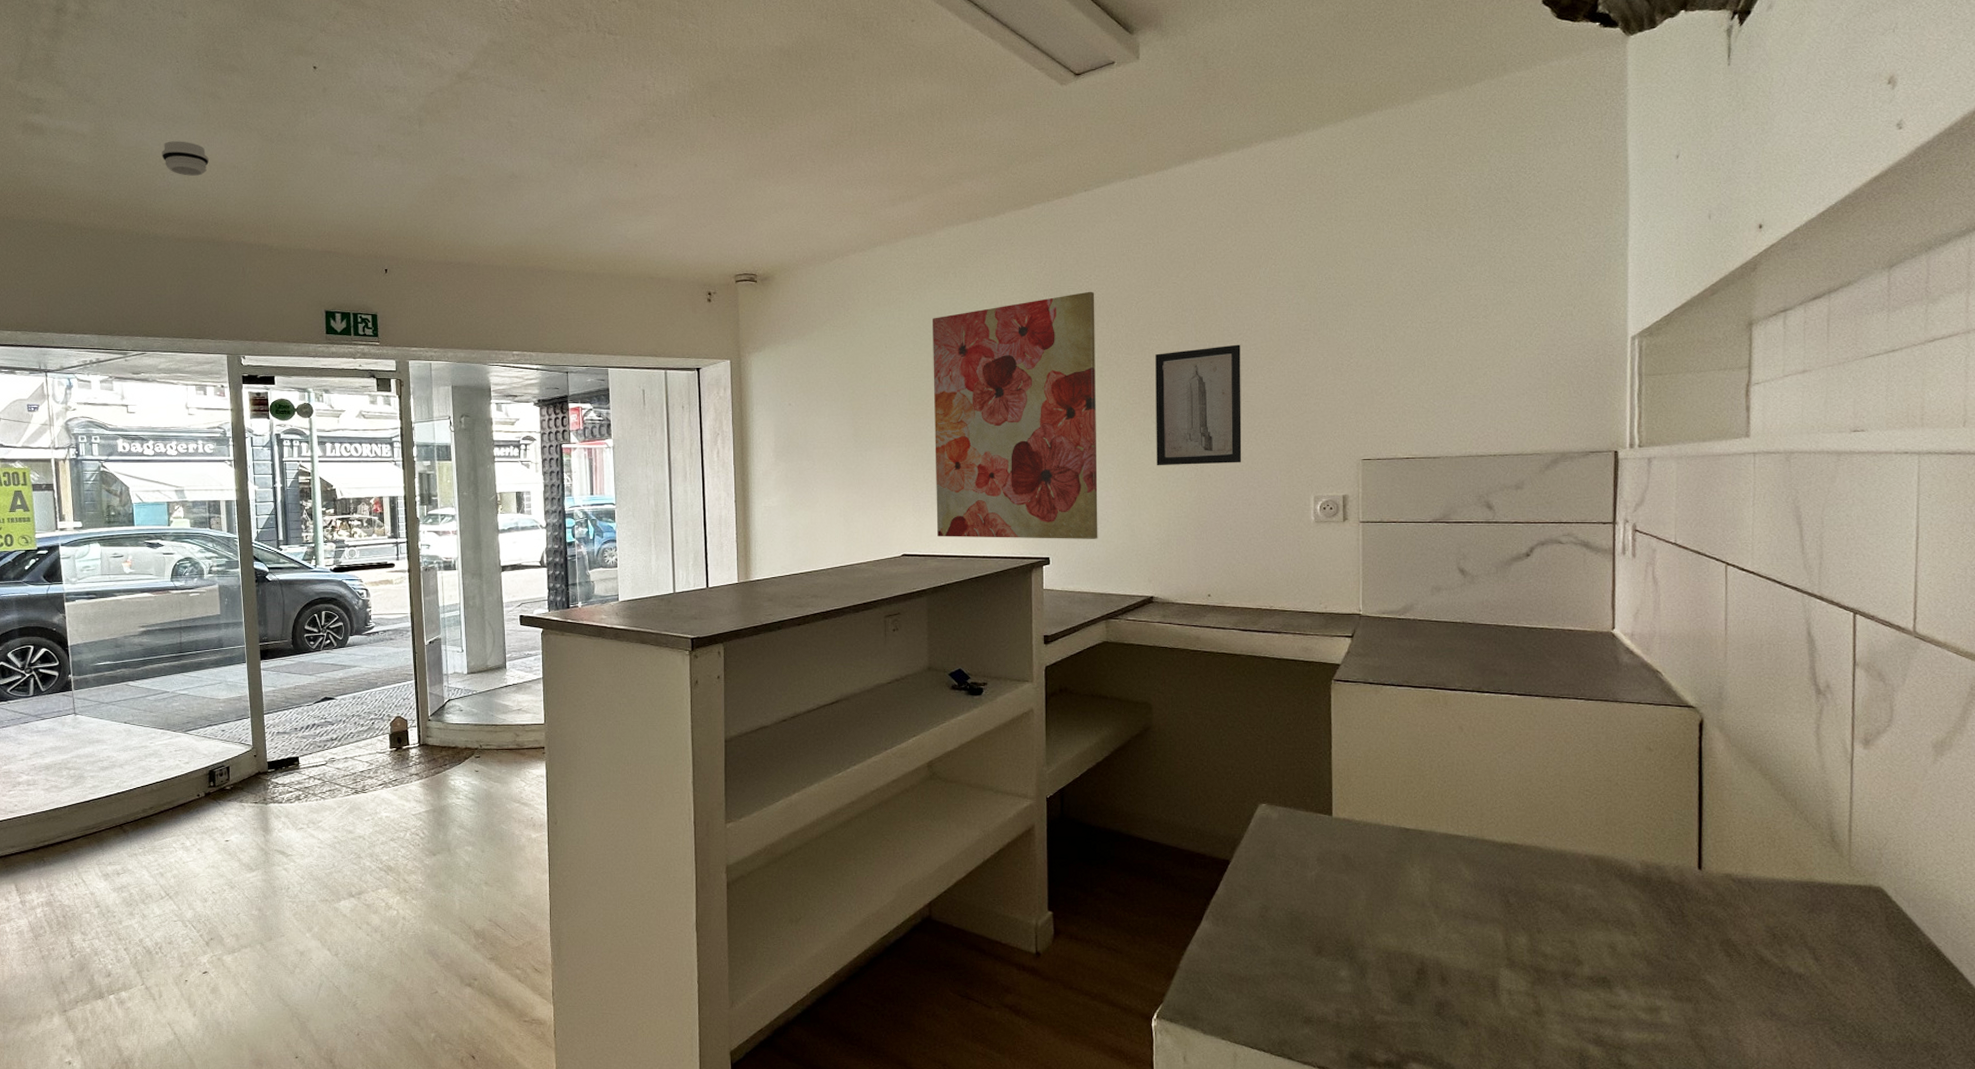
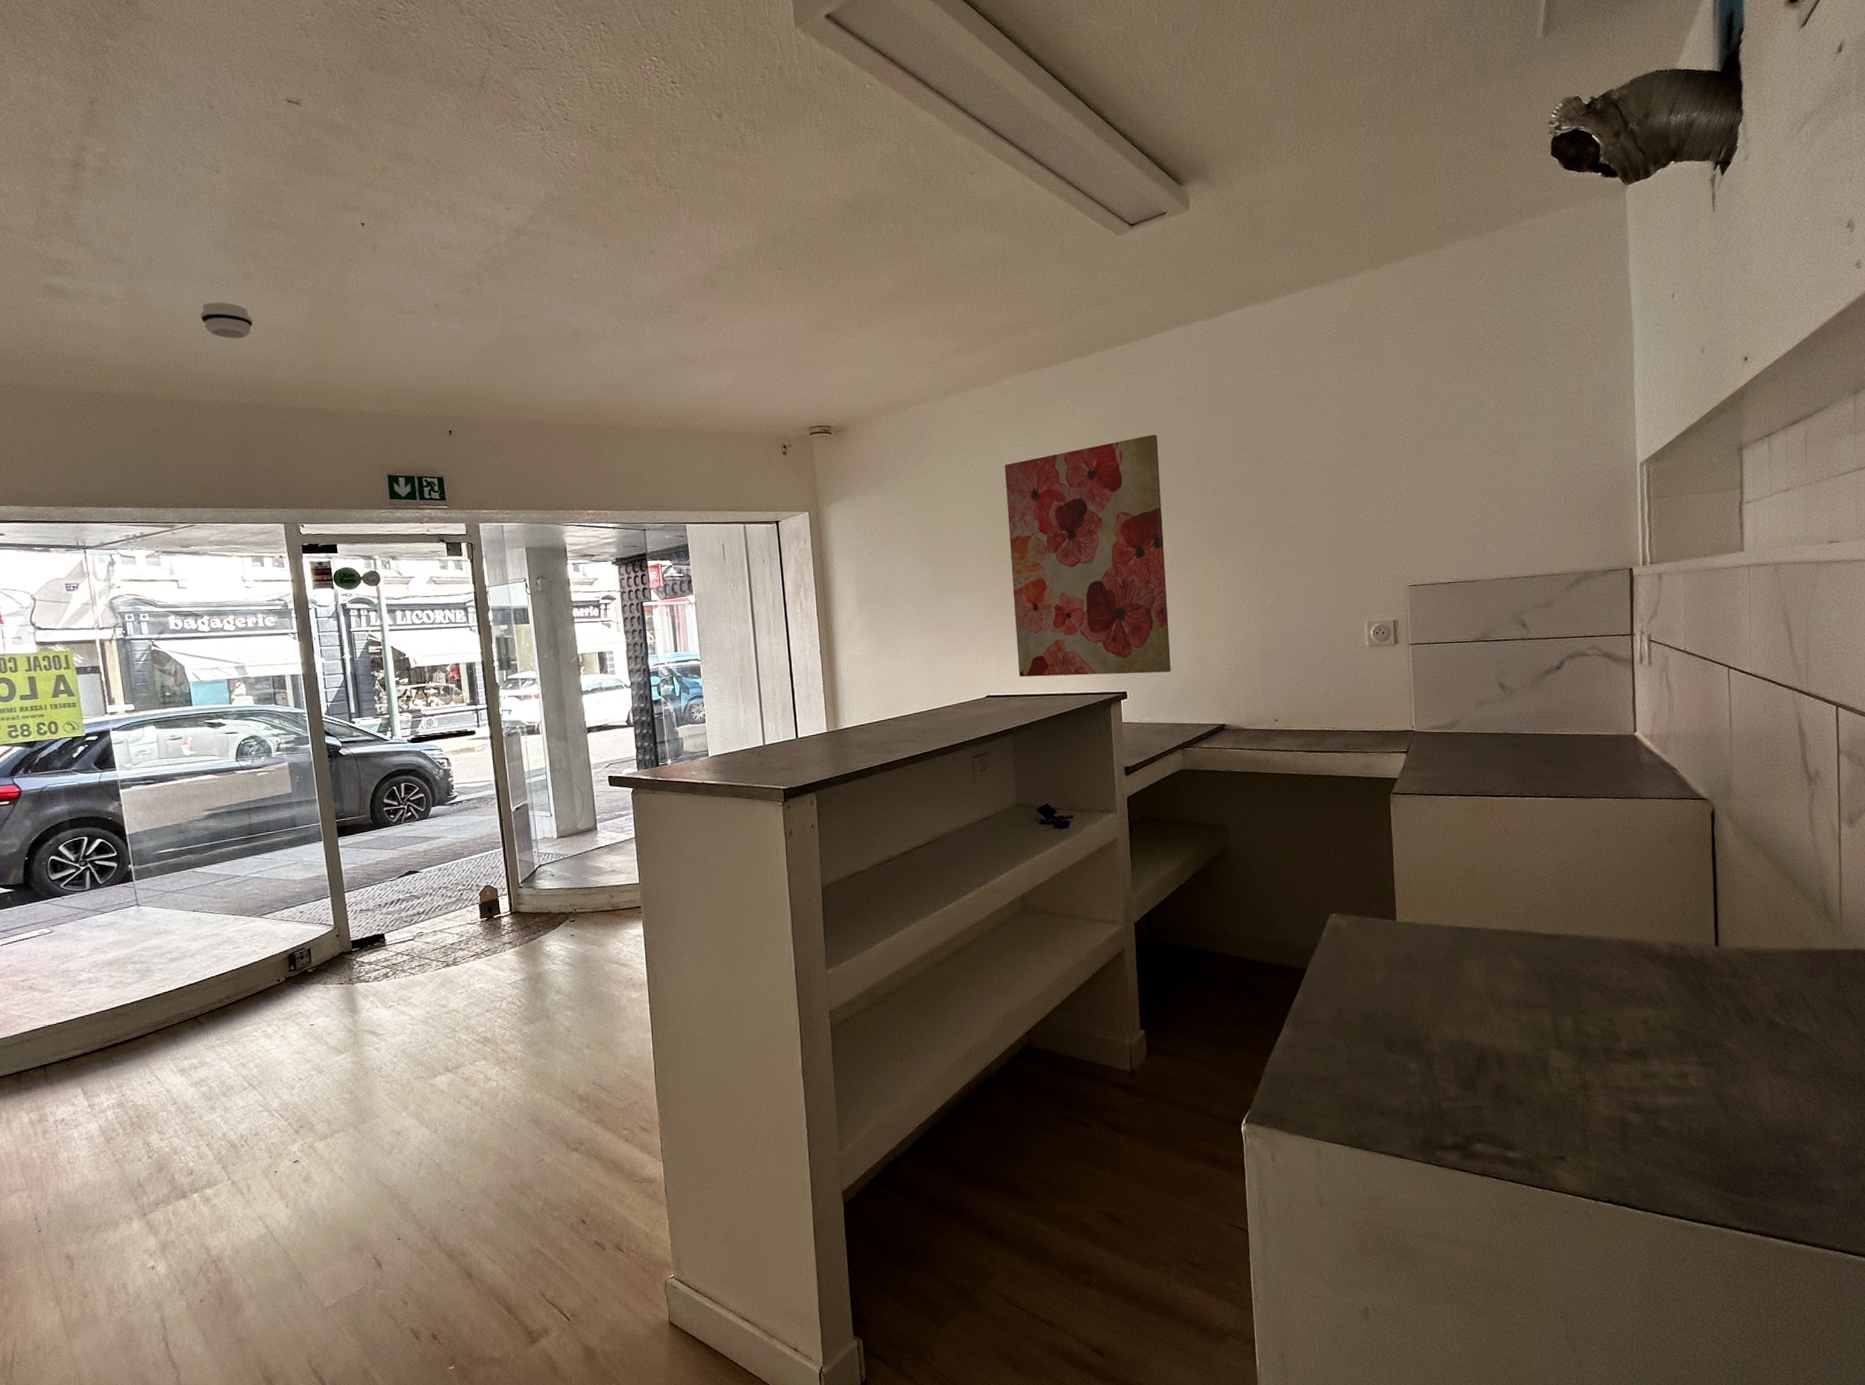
wall art: present [1155,344,1242,466] -> none [1217,481,1301,600]

